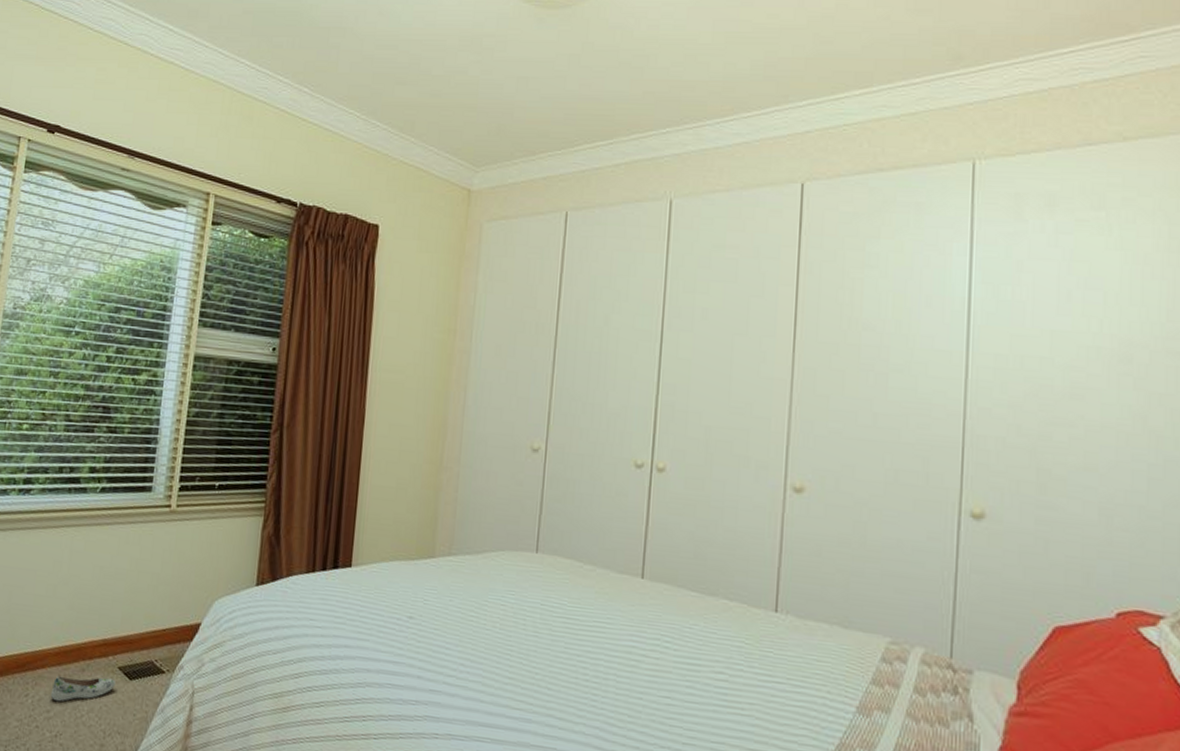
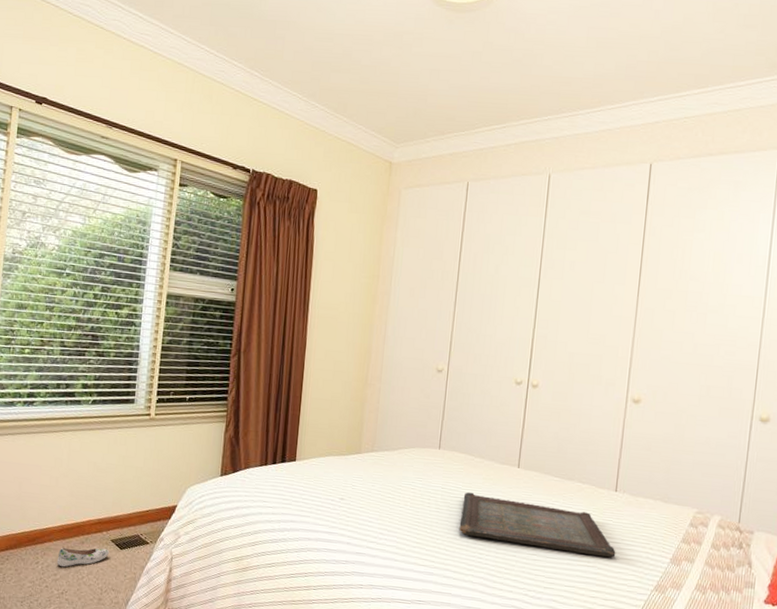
serving tray: none [565,610,780,704] -> present [459,492,616,558]

